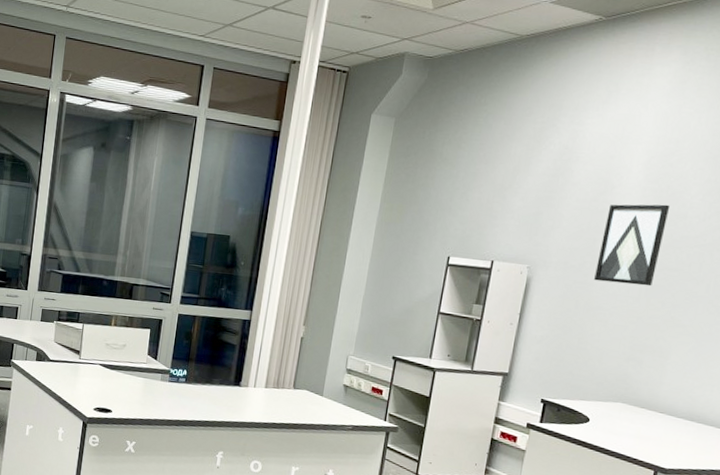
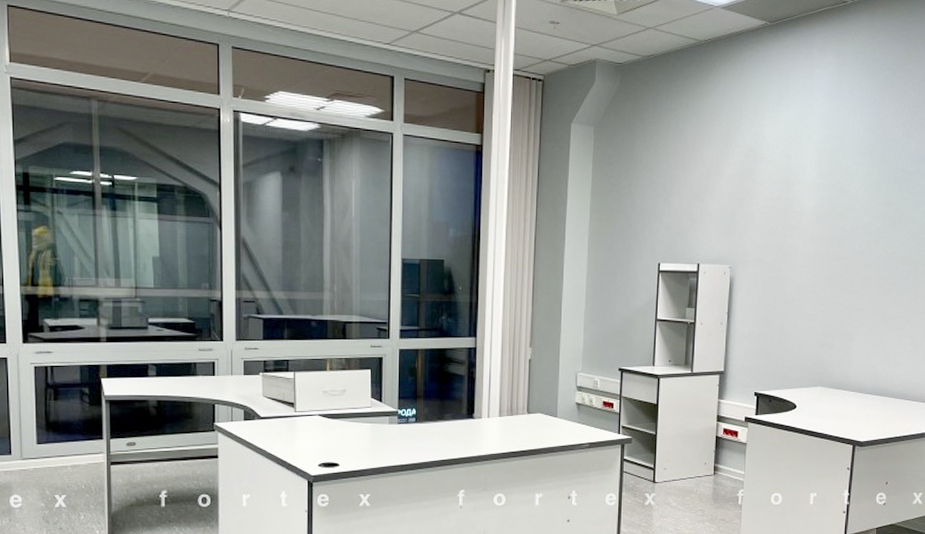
wall art: present [594,204,671,286] -> none [786,198,841,276]

